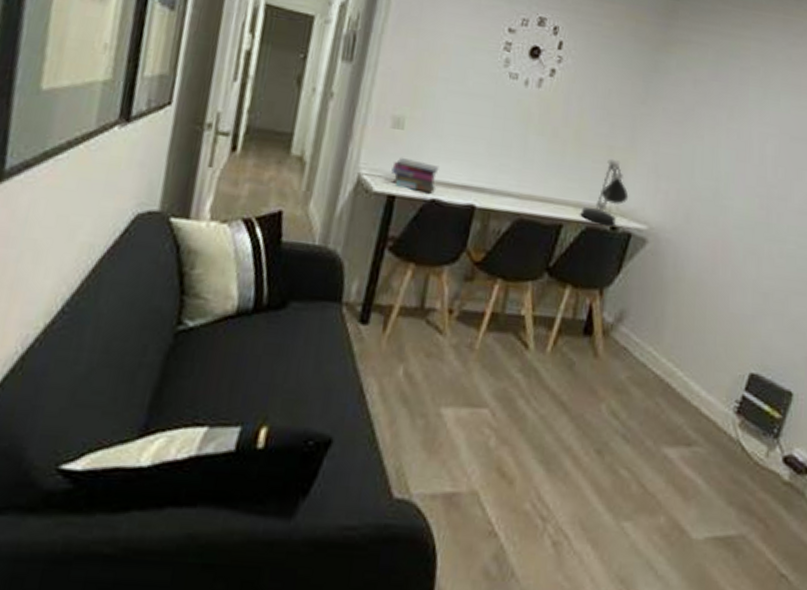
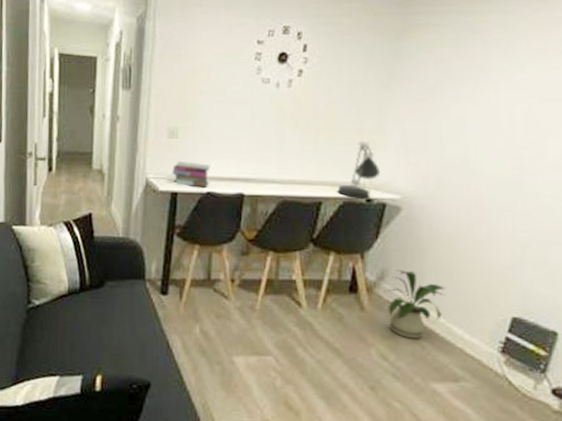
house plant: none [622,311,687,394] -> present [385,270,447,339]

